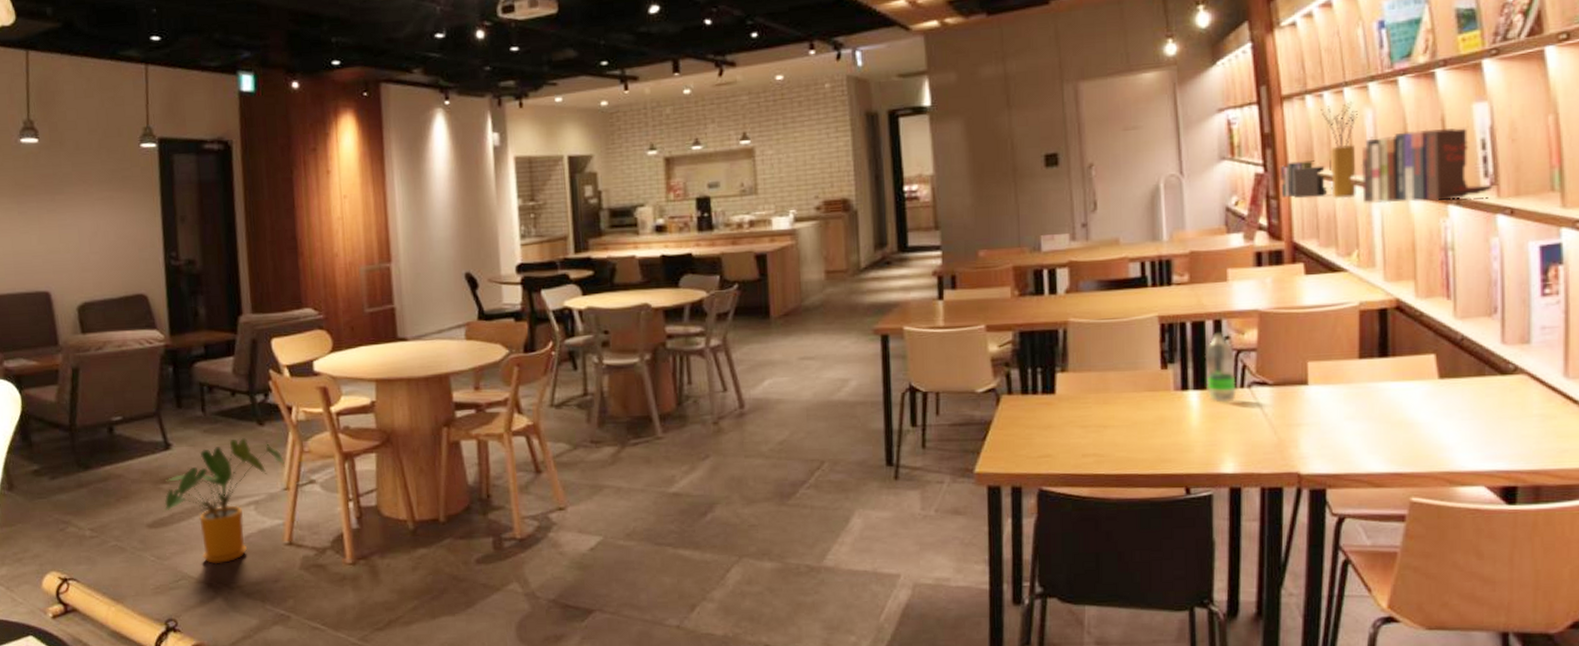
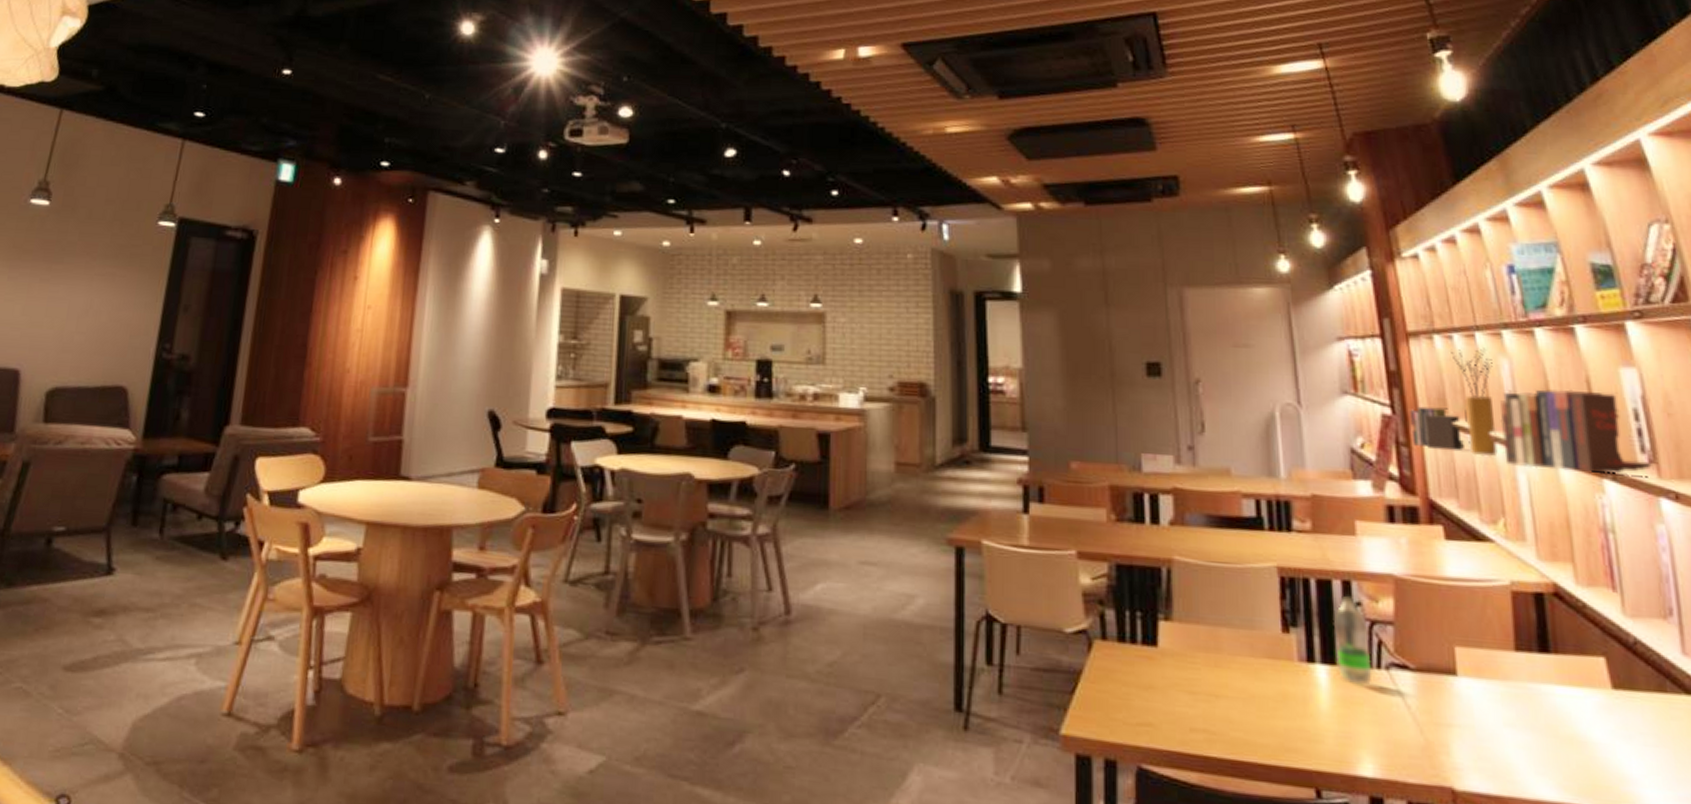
house plant: present [163,438,285,564] -> none [87,572,243,730]

